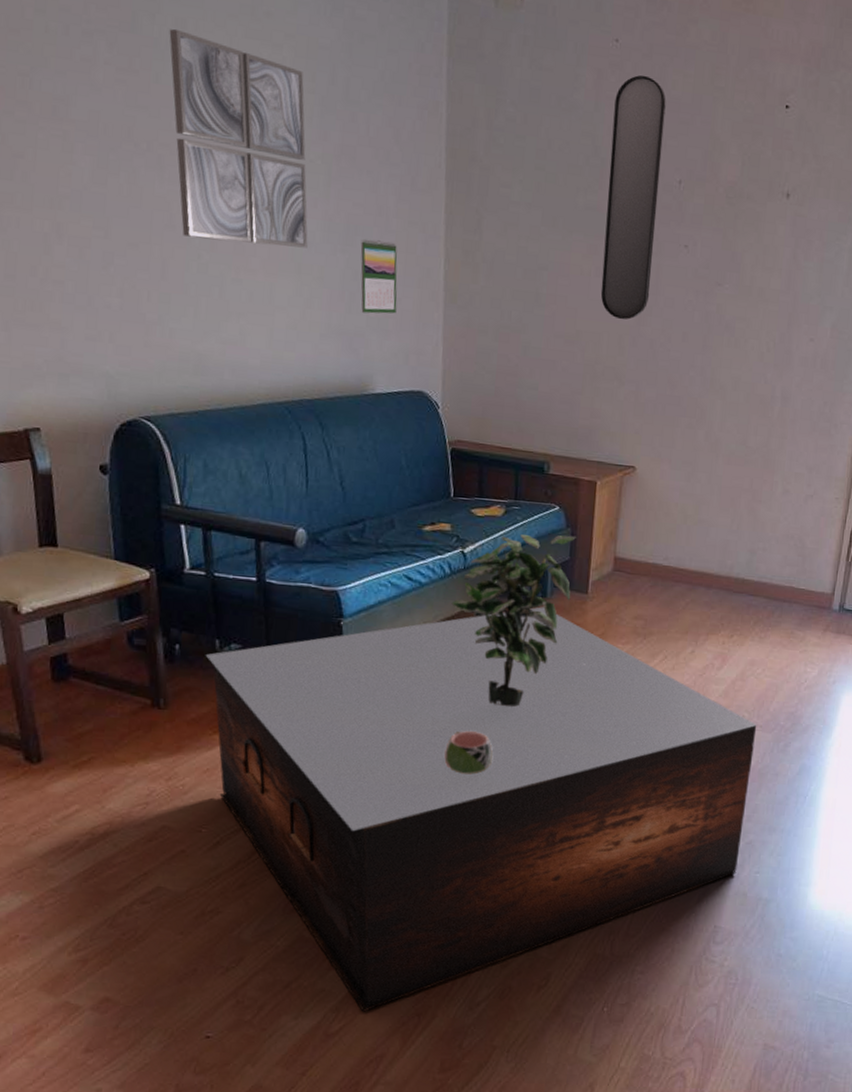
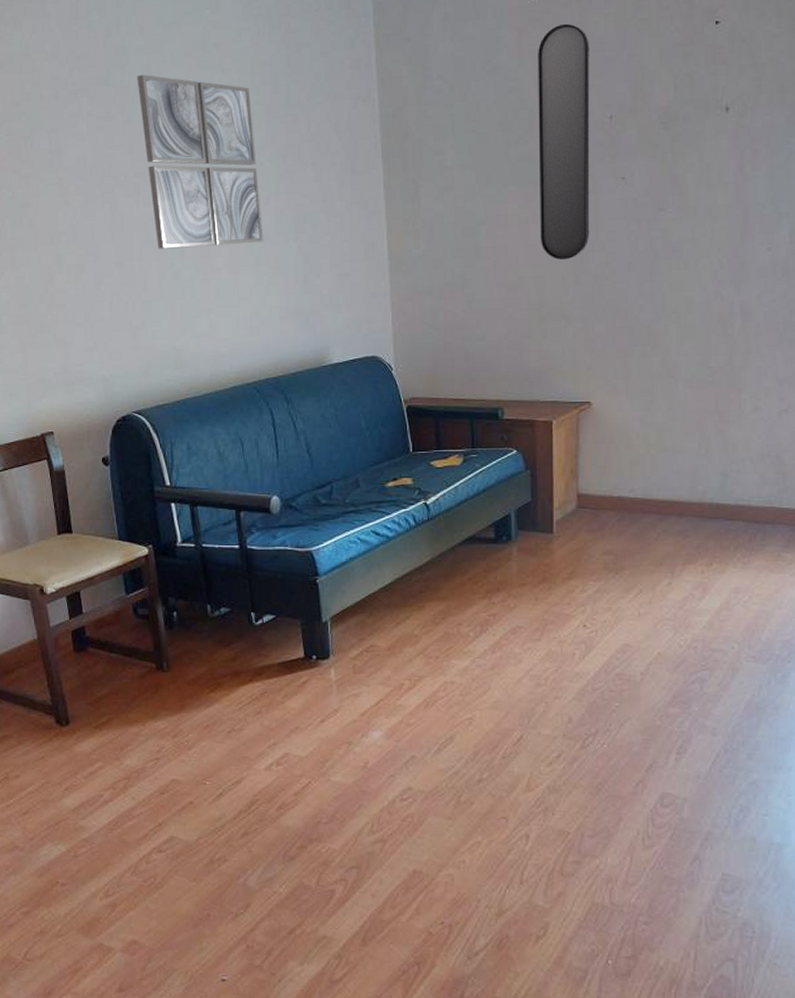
coffee table: present [205,606,757,1012] -> none [199,550,749,959]
calendar: present [360,239,397,314] -> none [310,223,347,292]
mug: present [444,731,494,775] -> none [424,678,472,721]
potted plant: present [451,534,576,707] -> none [418,477,536,652]

